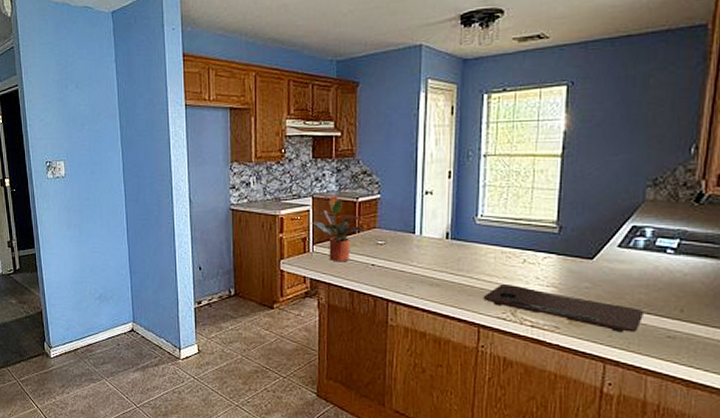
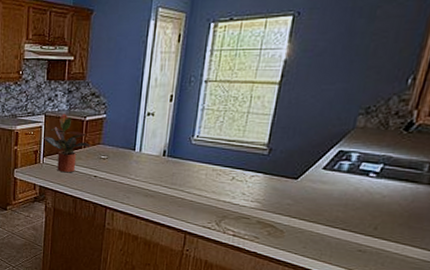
cutting board: present [483,284,645,333] -> none [191,198,340,245]

